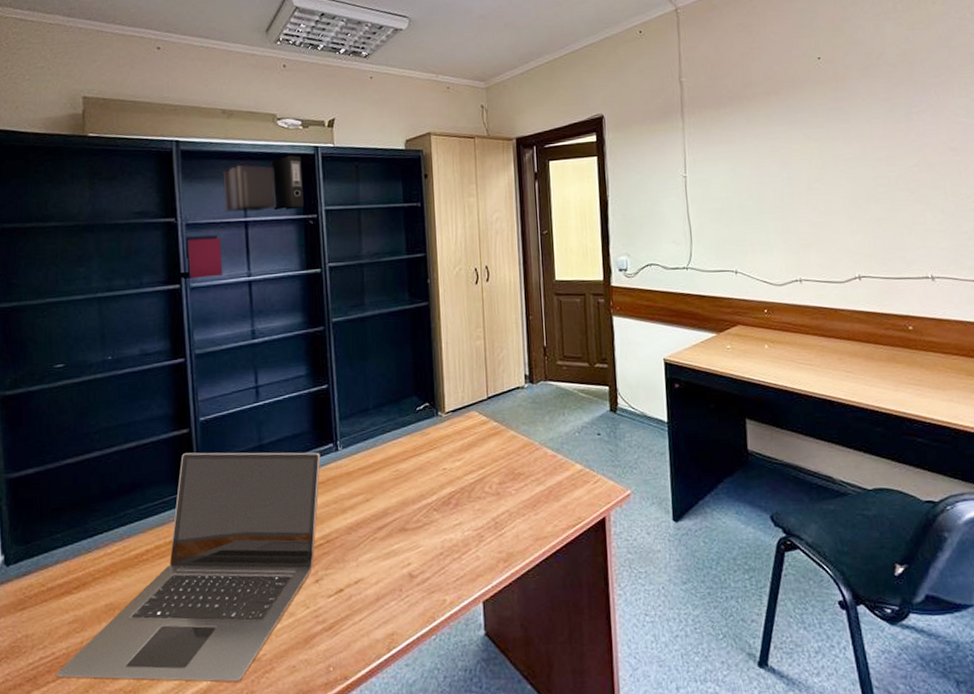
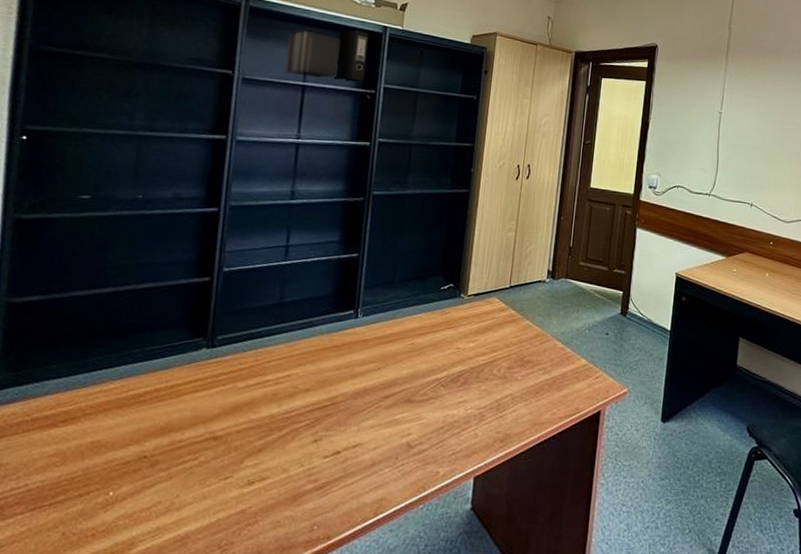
laptop: present [56,452,321,683] -> none [25,300,340,533]
books: present [178,235,223,279] -> none [226,91,276,134]

